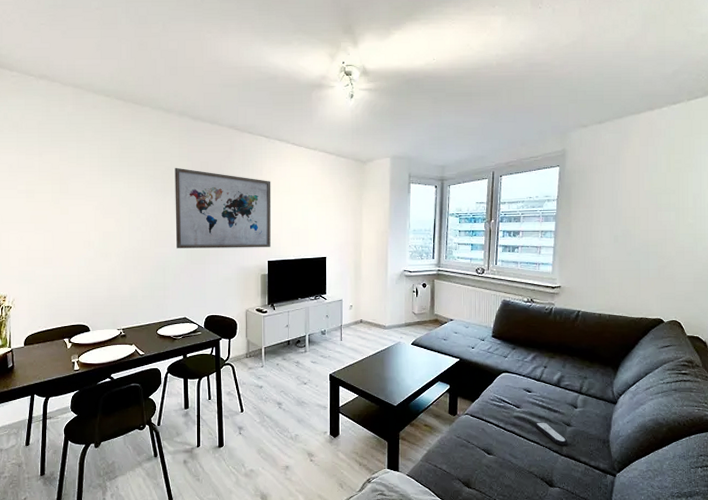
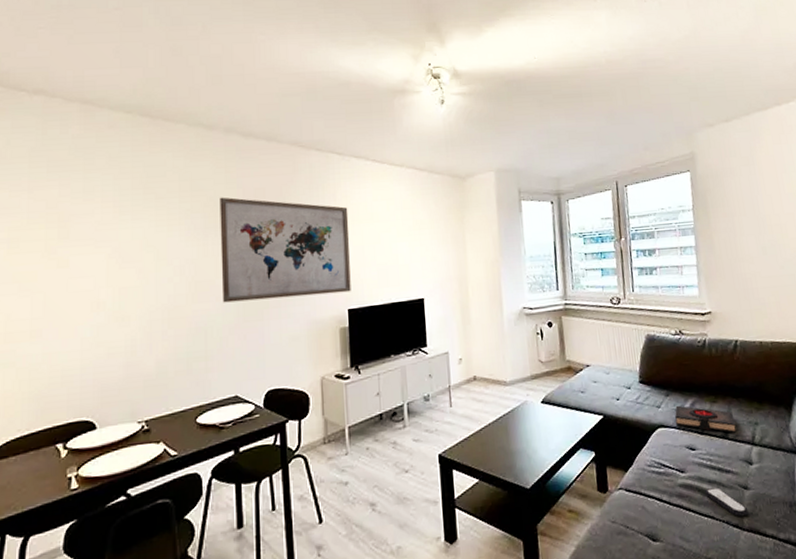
book: none [517,357,569,383] -> present [675,405,737,433]

